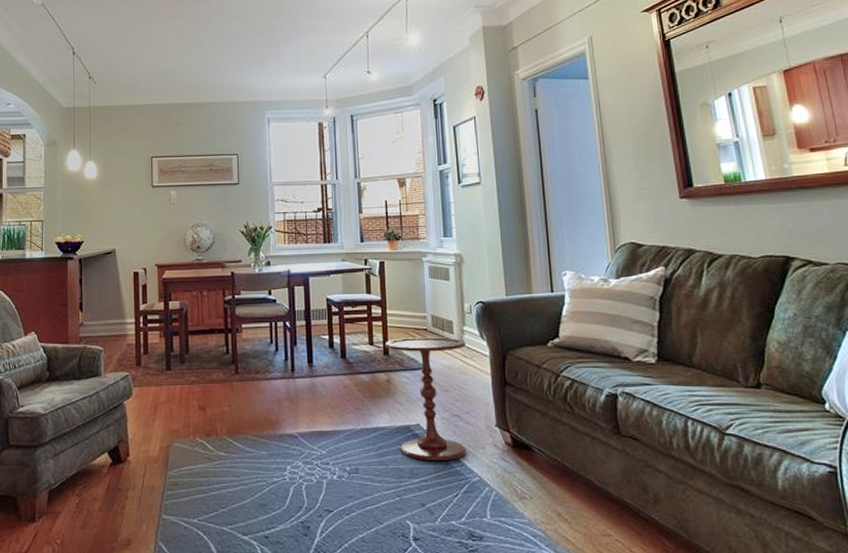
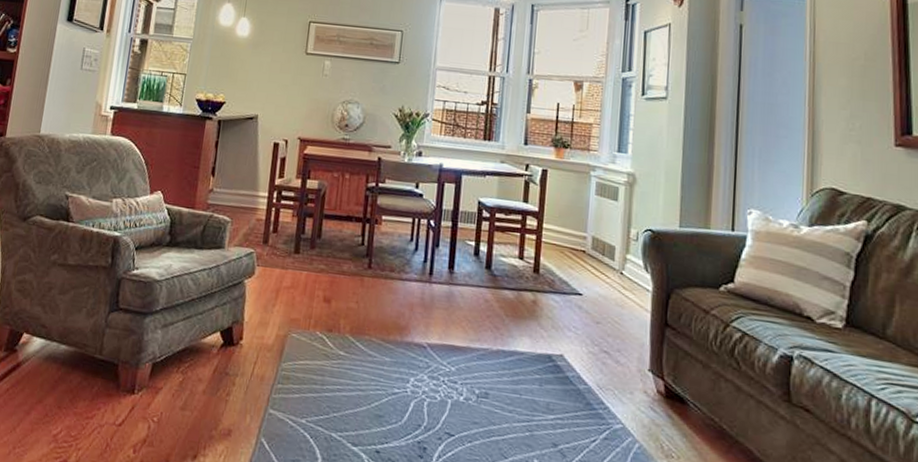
side table: present [384,337,467,460] -> none [535,256,627,401]

